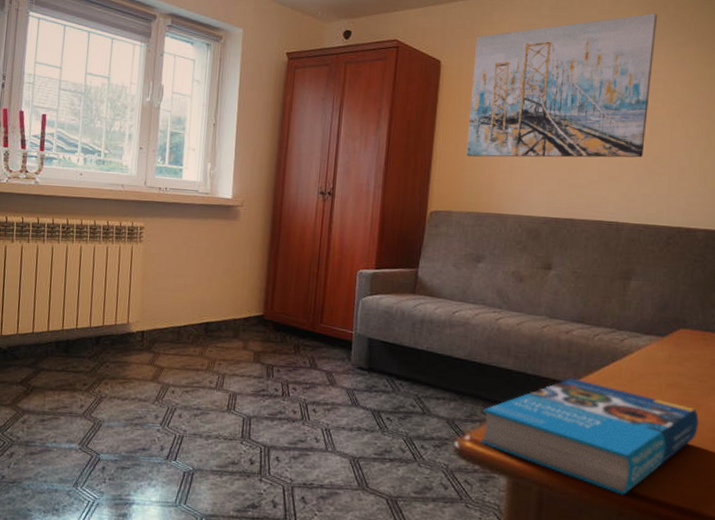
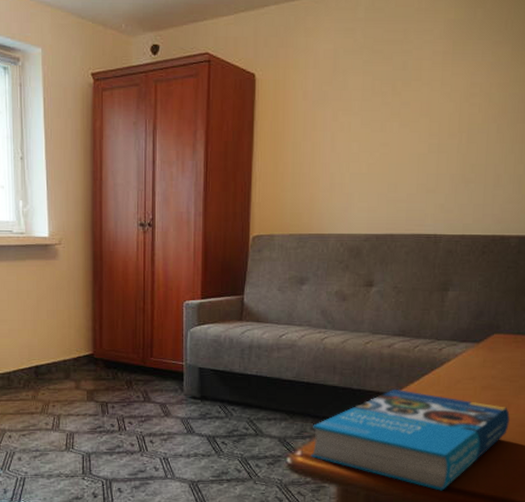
wall art: present [466,12,658,158] -> none [286,10,475,177]

